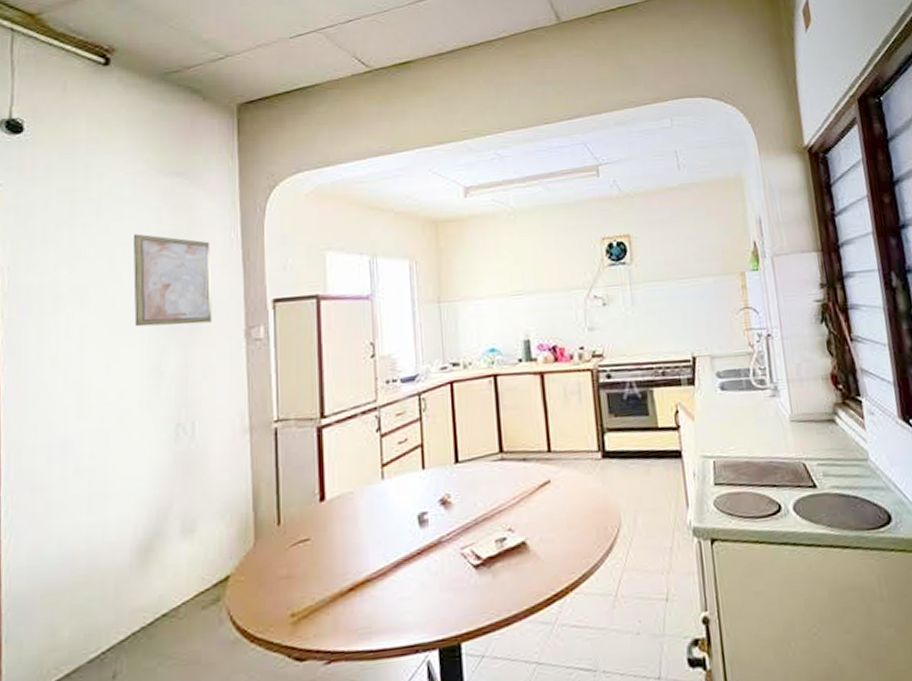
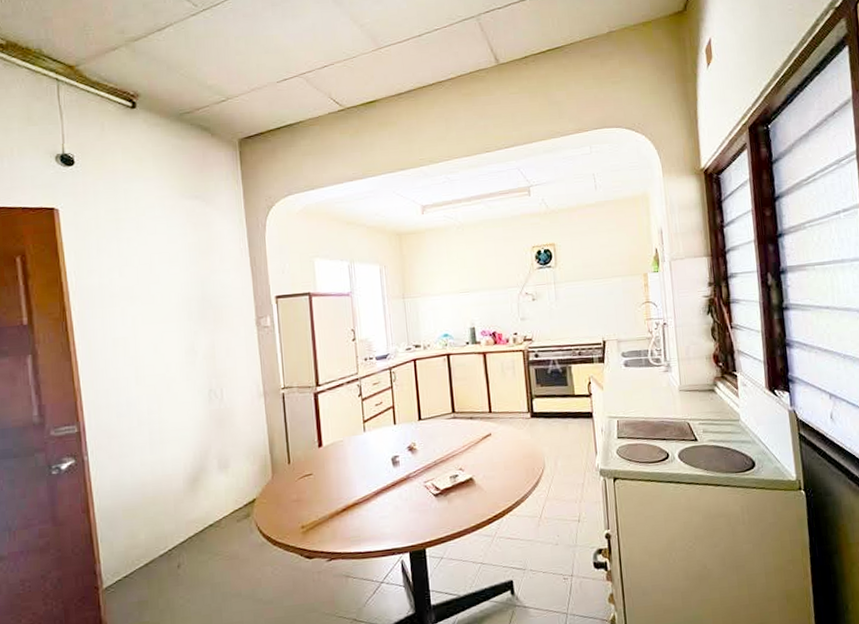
wall art: present [133,233,212,327] -> none [166,245,231,317]

